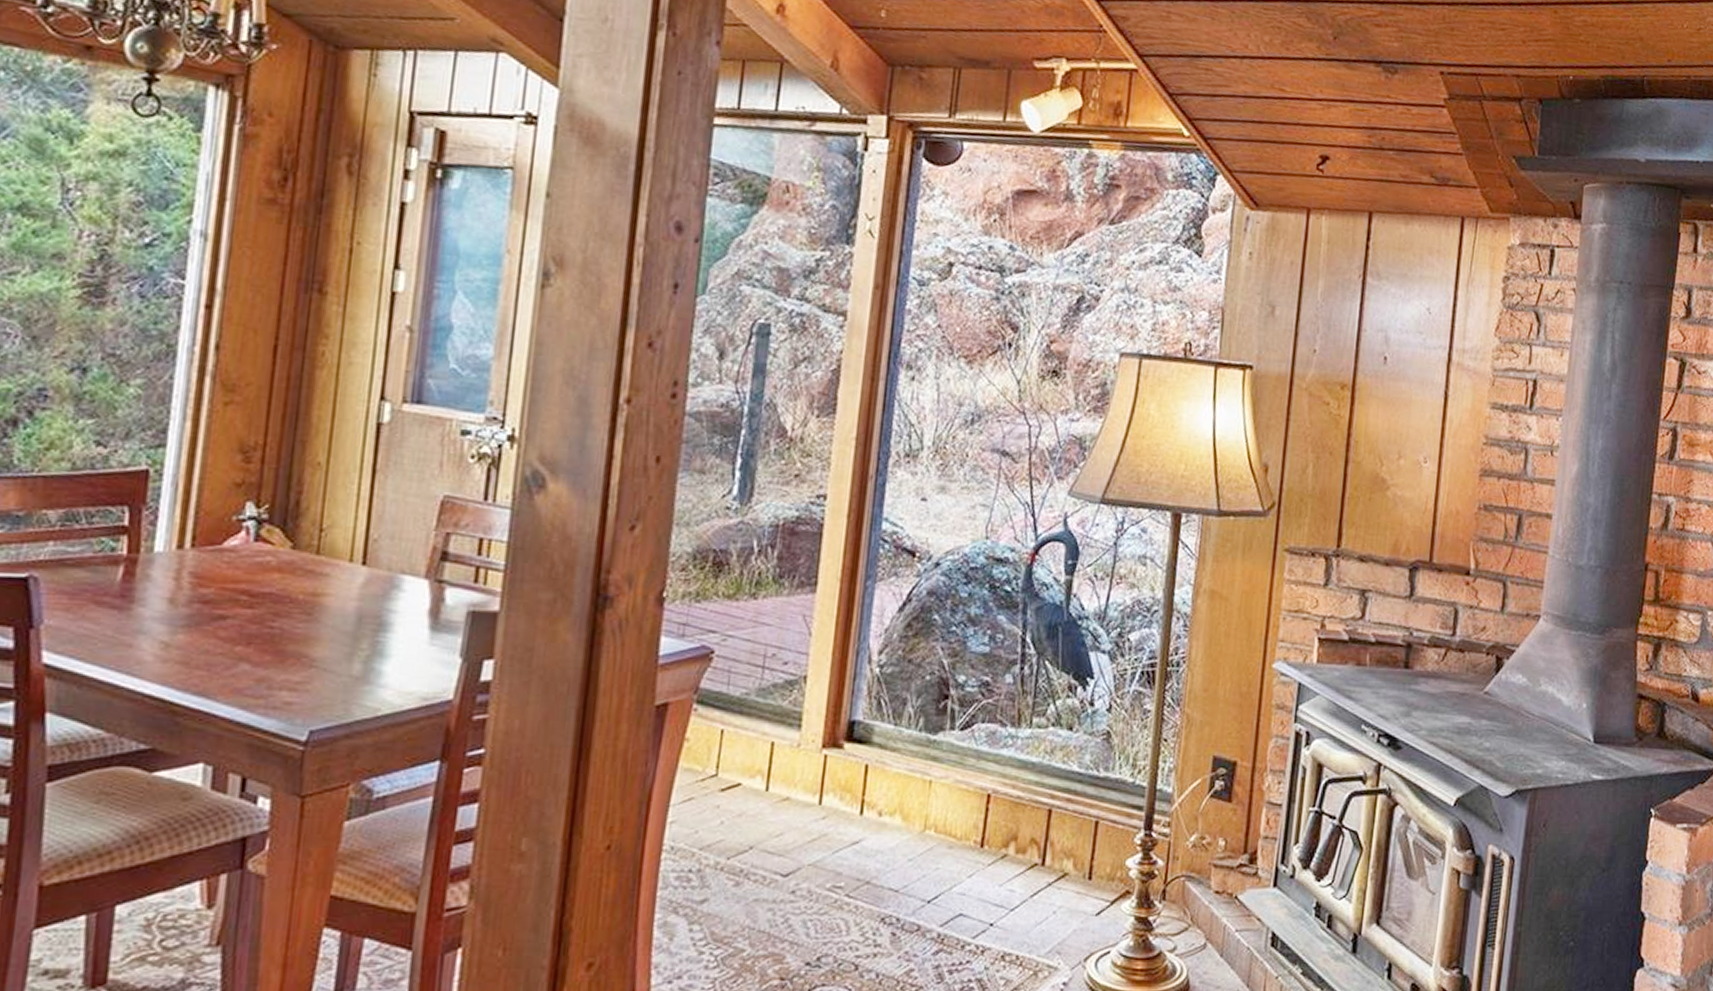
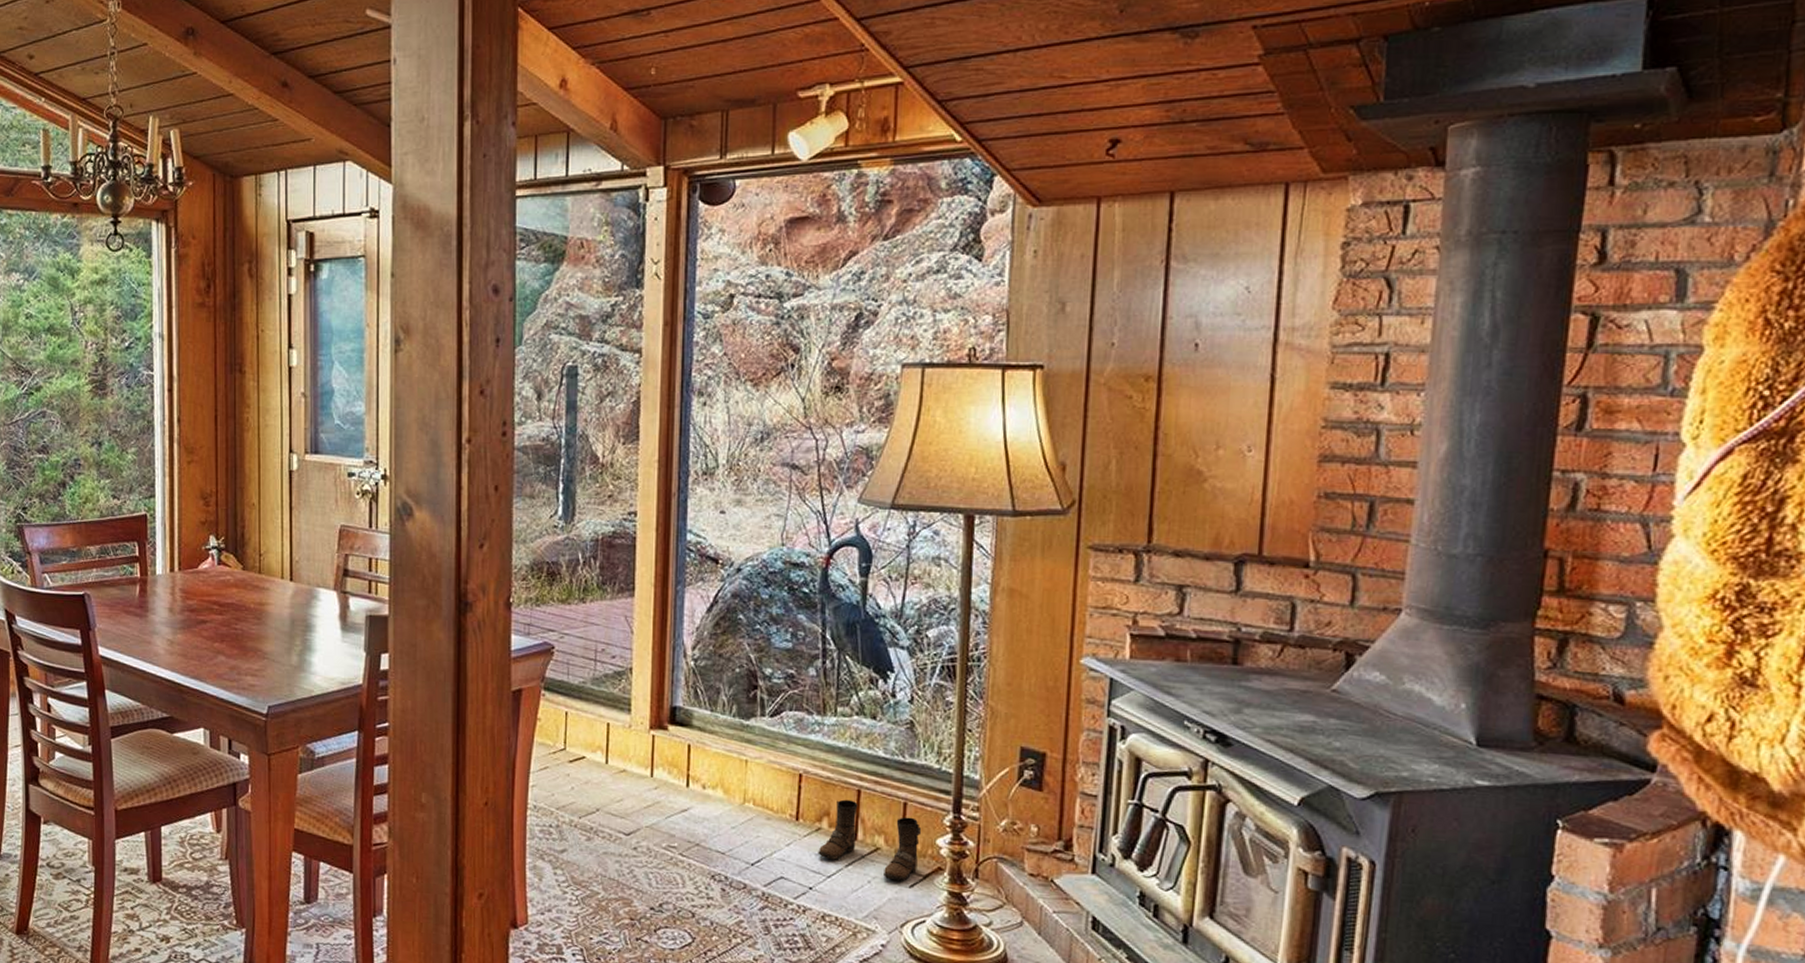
boots: none [1001,821,1112,909] -> present [818,799,922,881]

